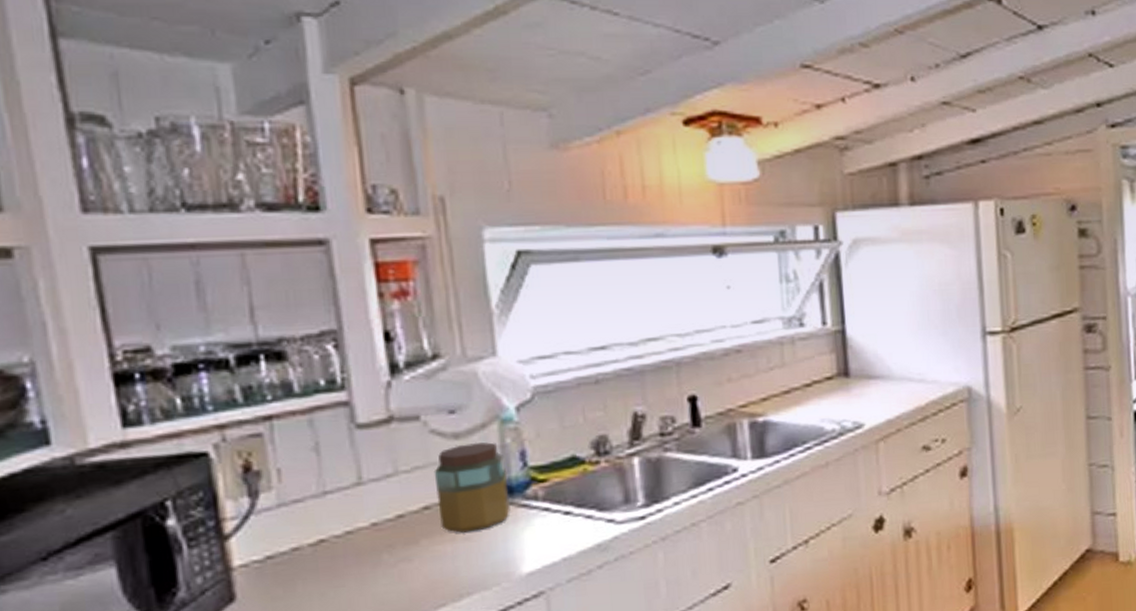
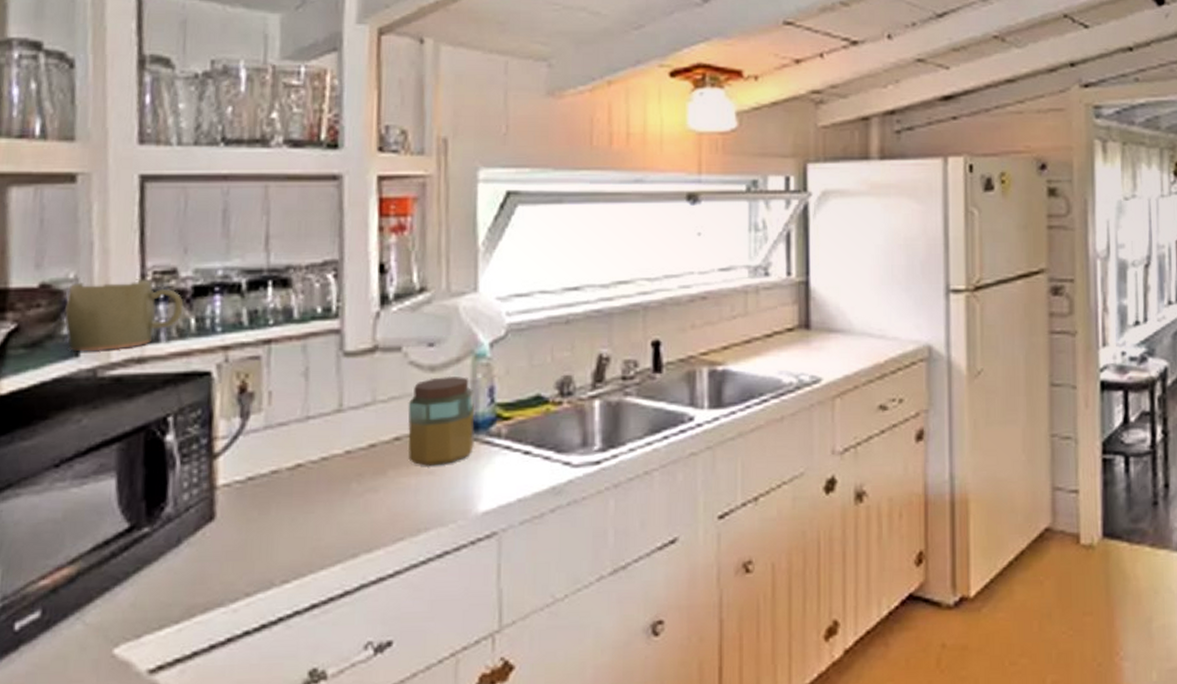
mug: none [23,359,166,440] -> present [63,279,184,352]

